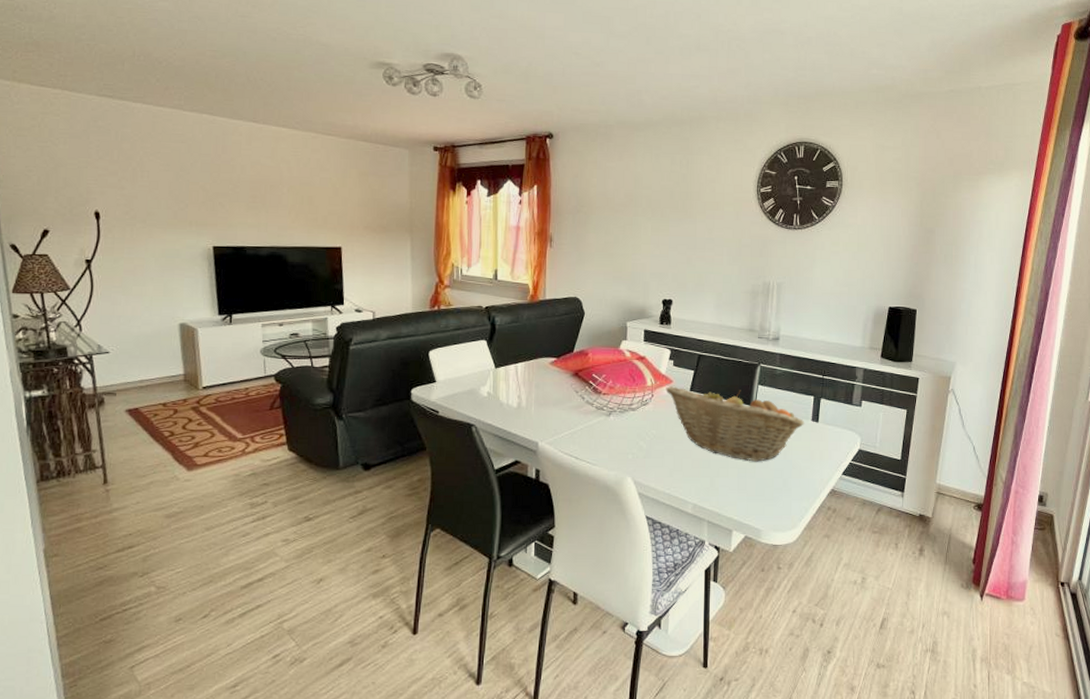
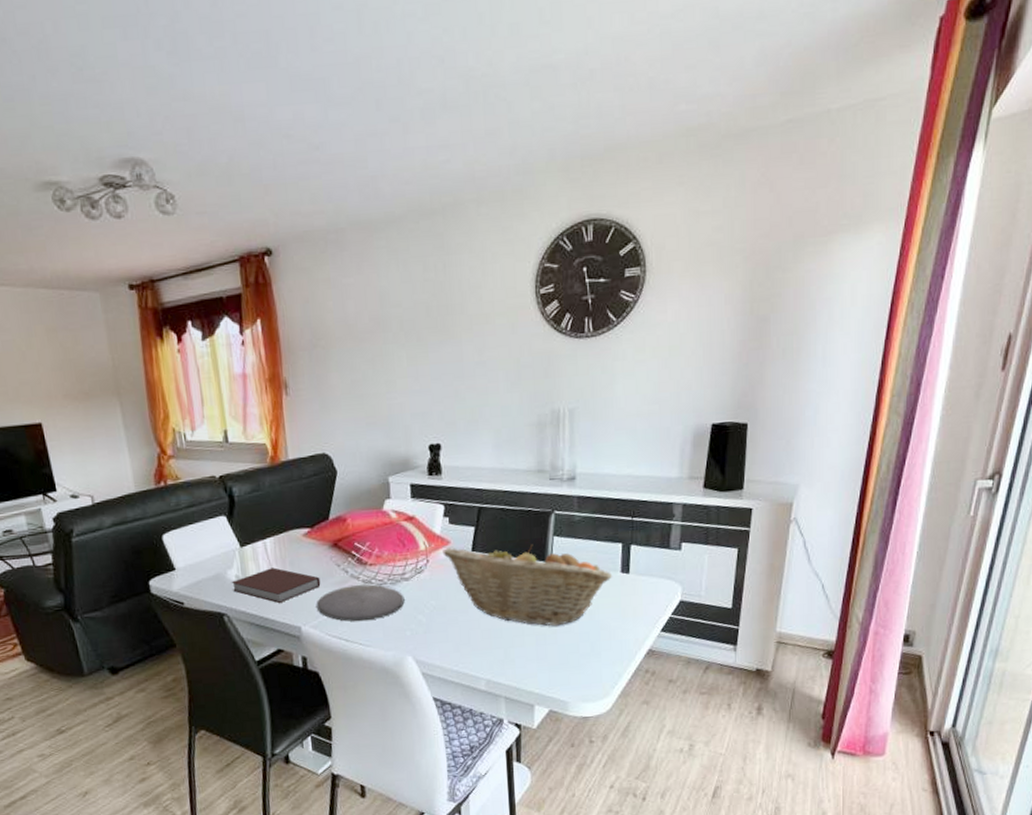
notebook: none [483,388,560,419] -> present [231,567,321,603]
plate: none [553,411,630,443] -> present [316,584,405,622]

